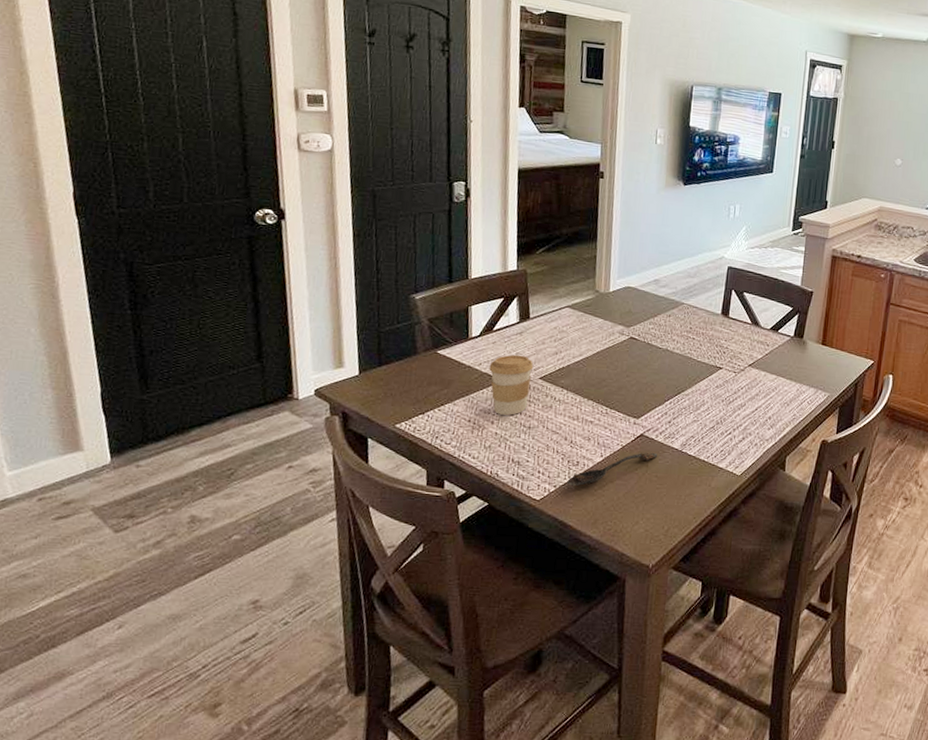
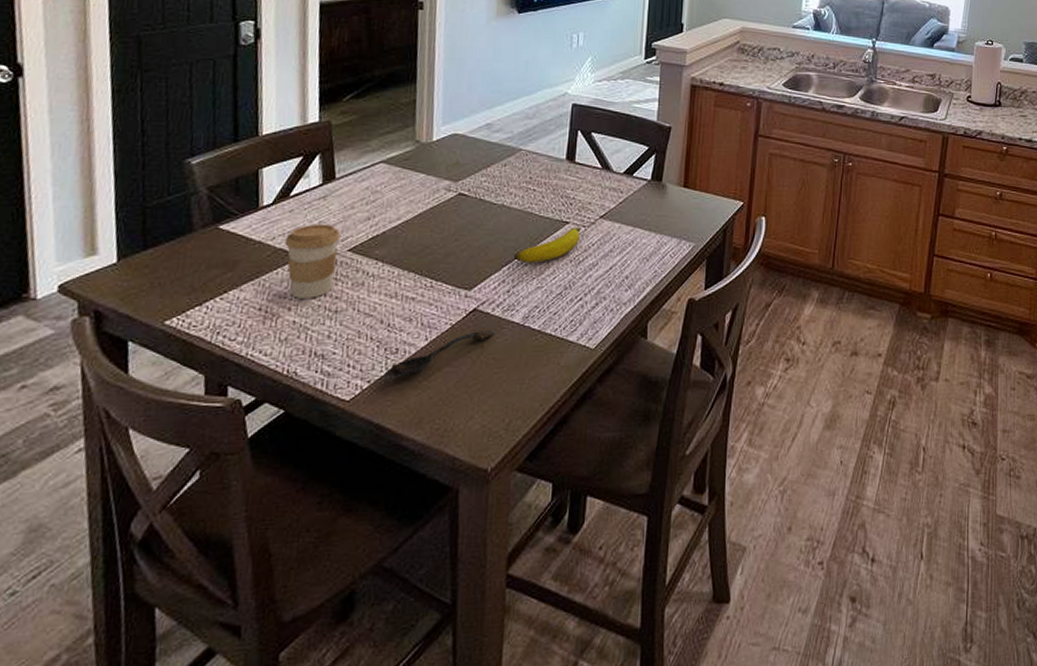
banana: none [675,372,733,400] -> present [514,227,582,263]

